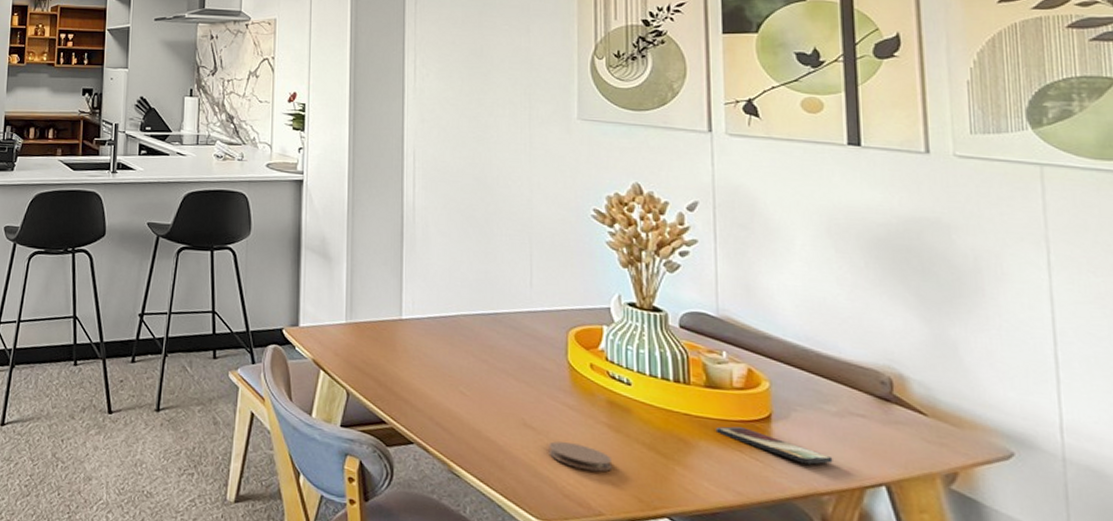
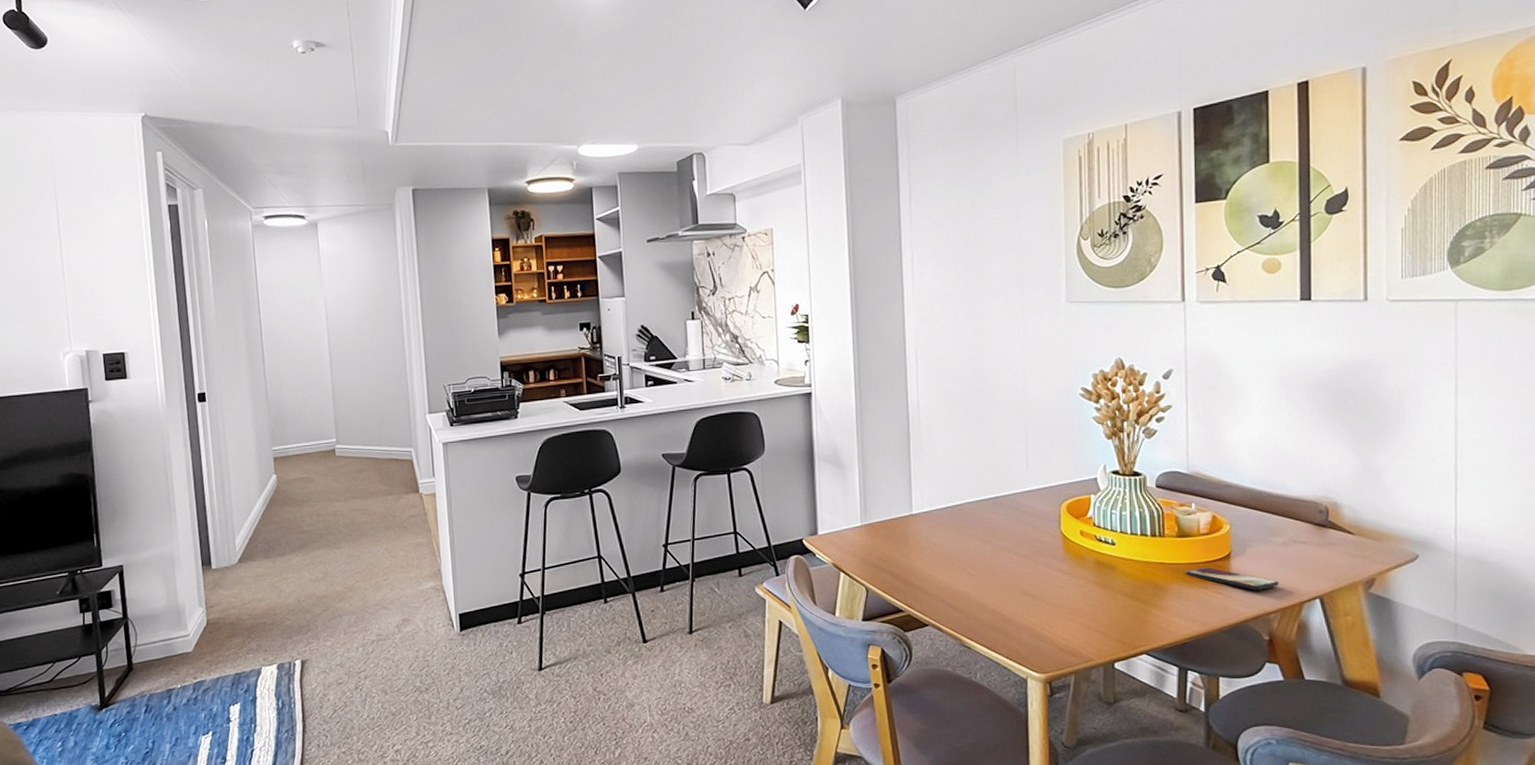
coaster: present [548,441,613,472] -> none [1046,603,1100,625]

